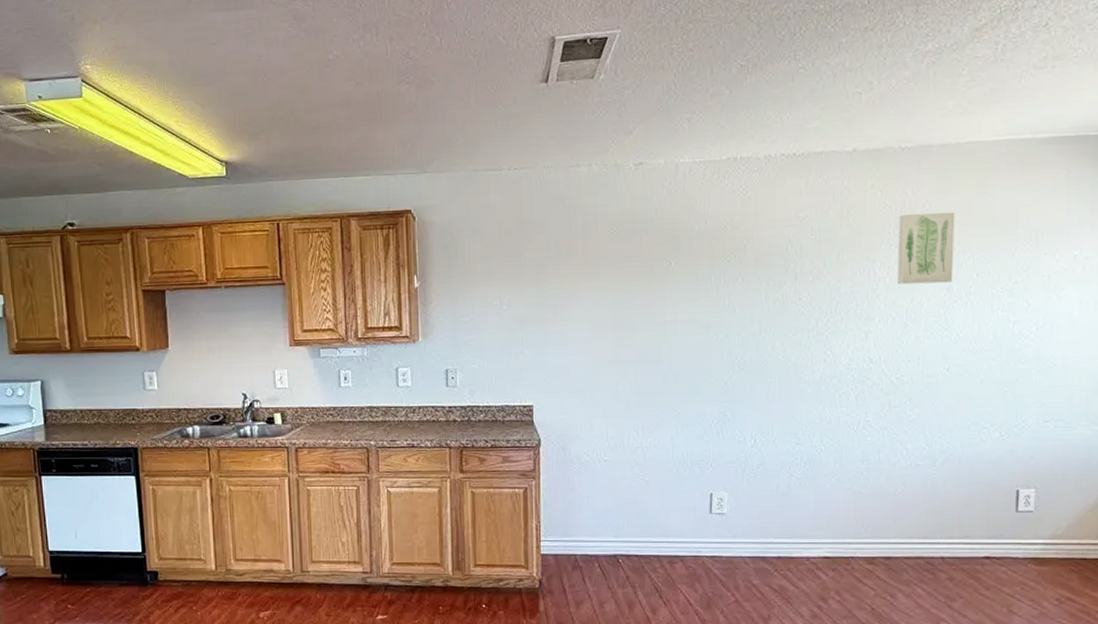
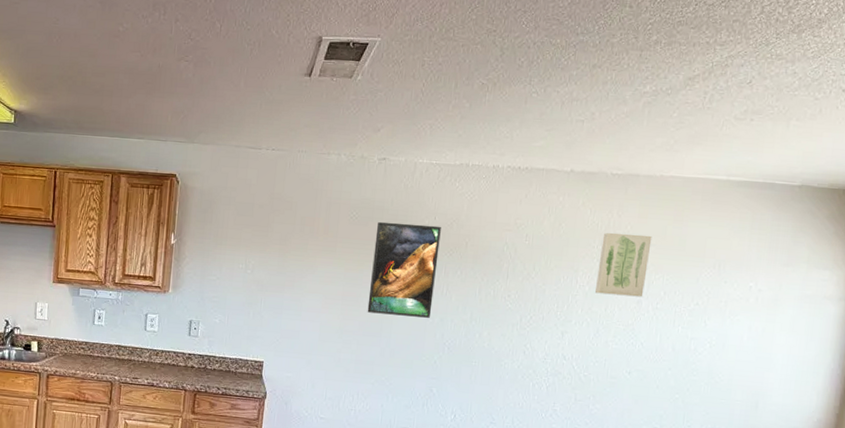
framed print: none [641,231,715,337] -> present [367,221,441,318]

